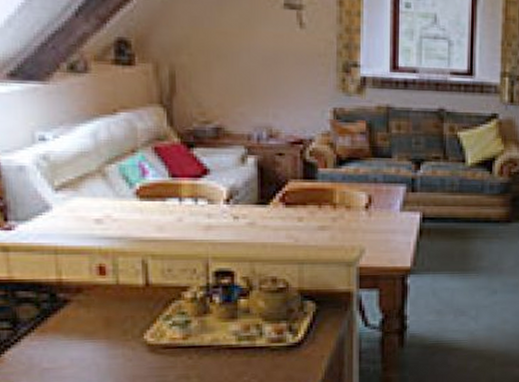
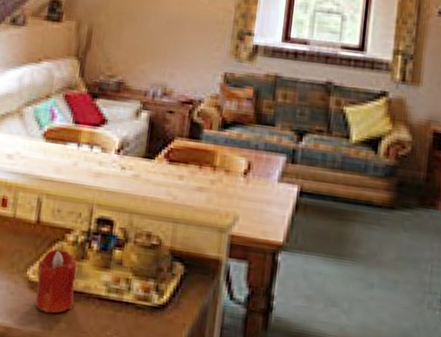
candle: none [155,308,203,372] -> present [35,248,77,314]

